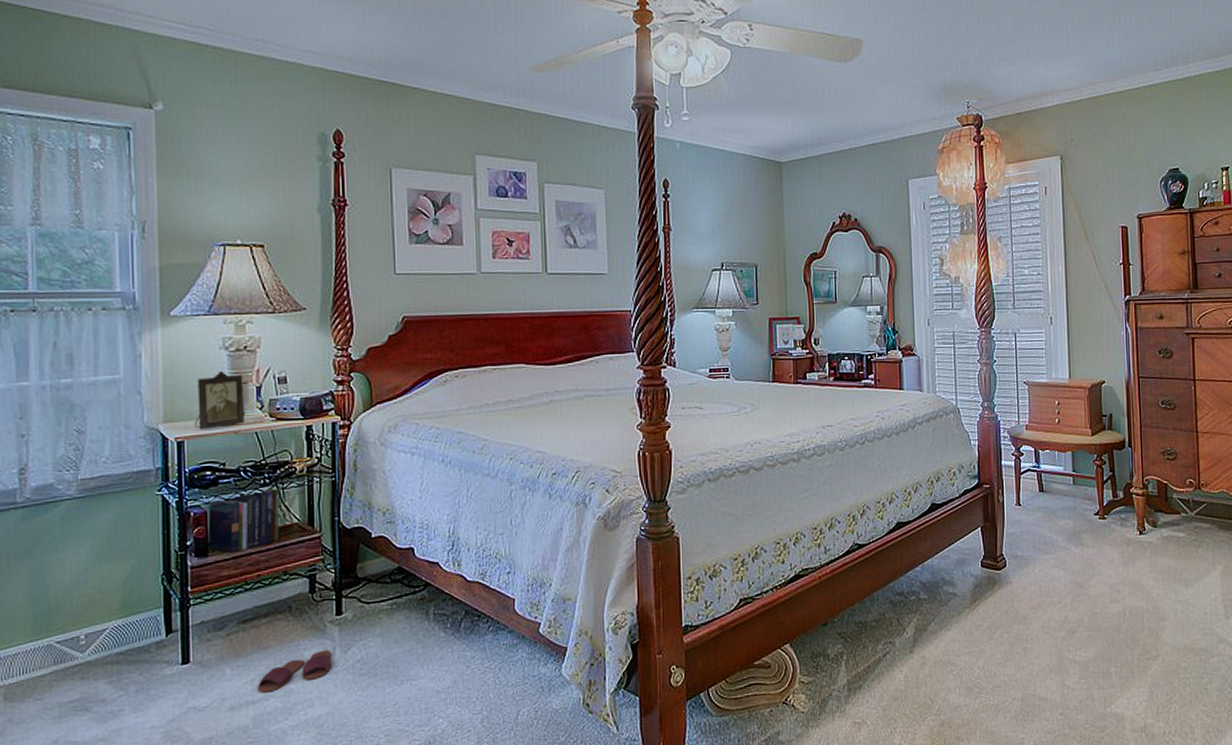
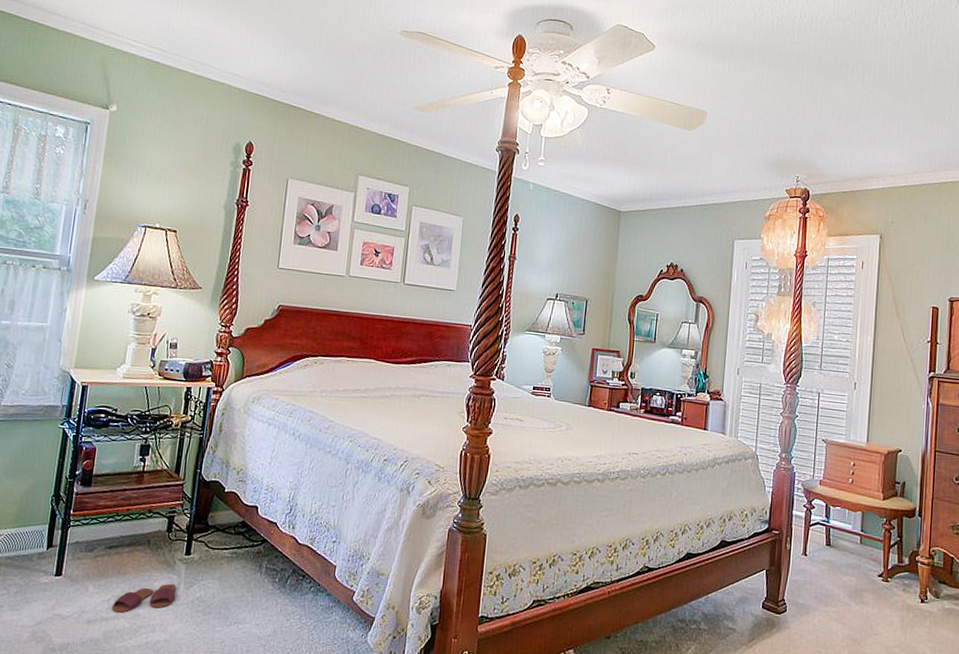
photo frame: present [194,371,244,430] -> none [98,331,143,379]
books: present [208,486,280,554] -> none [92,434,157,487]

